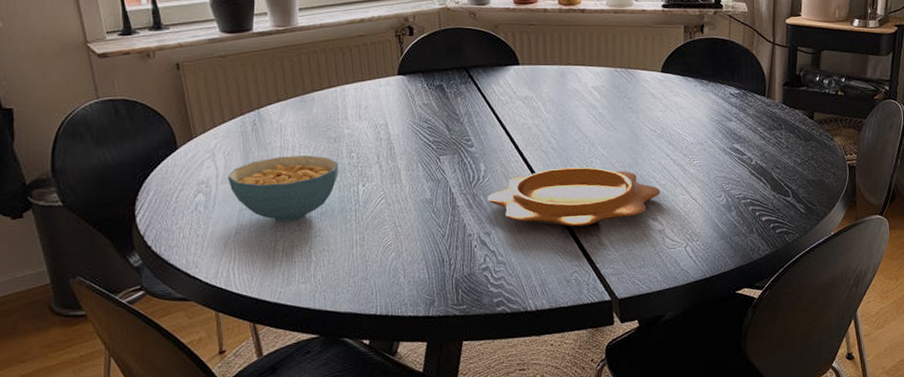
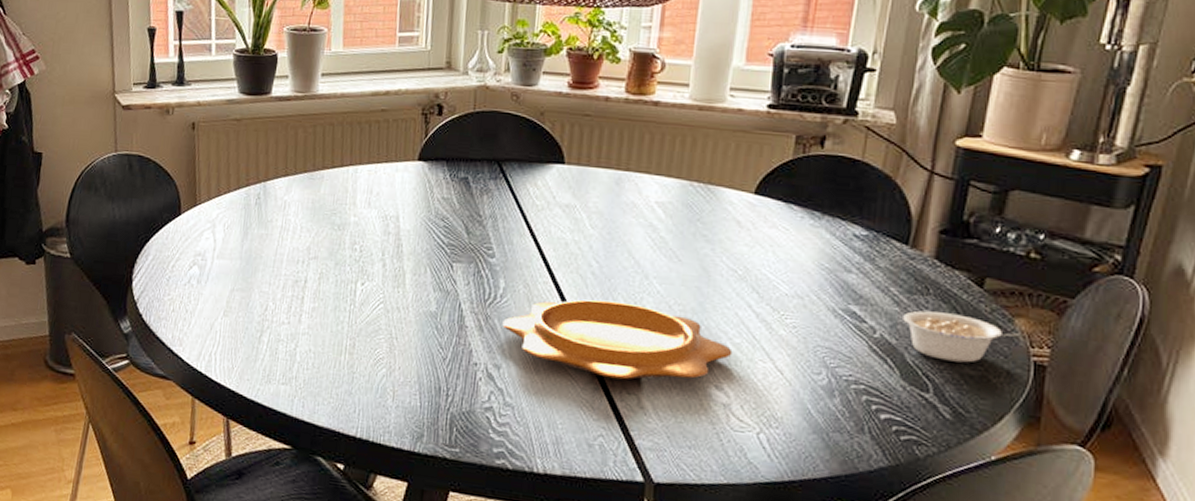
cereal bowl: present [227,155,338,222] -> none [223,237,339,312]
legume: none [768,140,839,173] -> present [903,310,1021,363]

